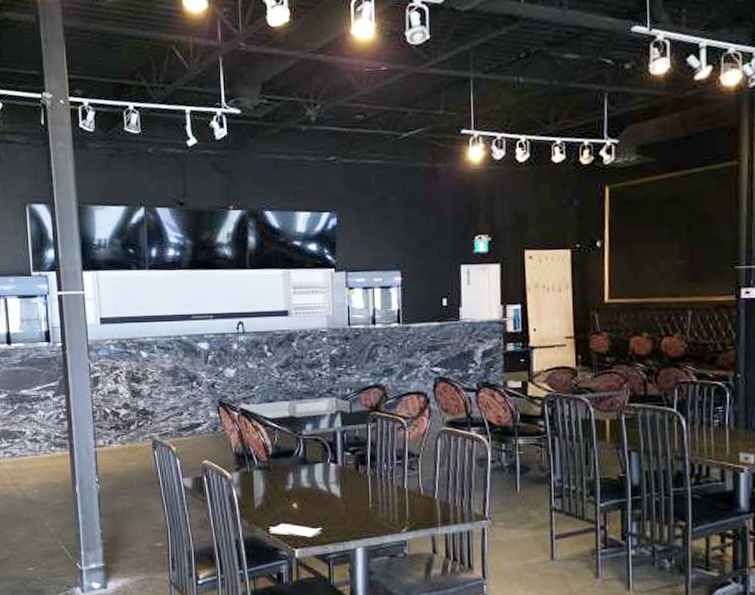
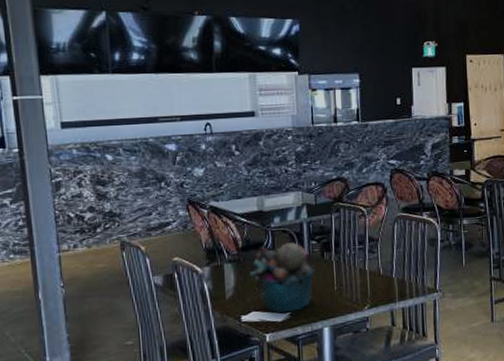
bucket: none [278,453,349,528] -> present [249,242,315,314]

